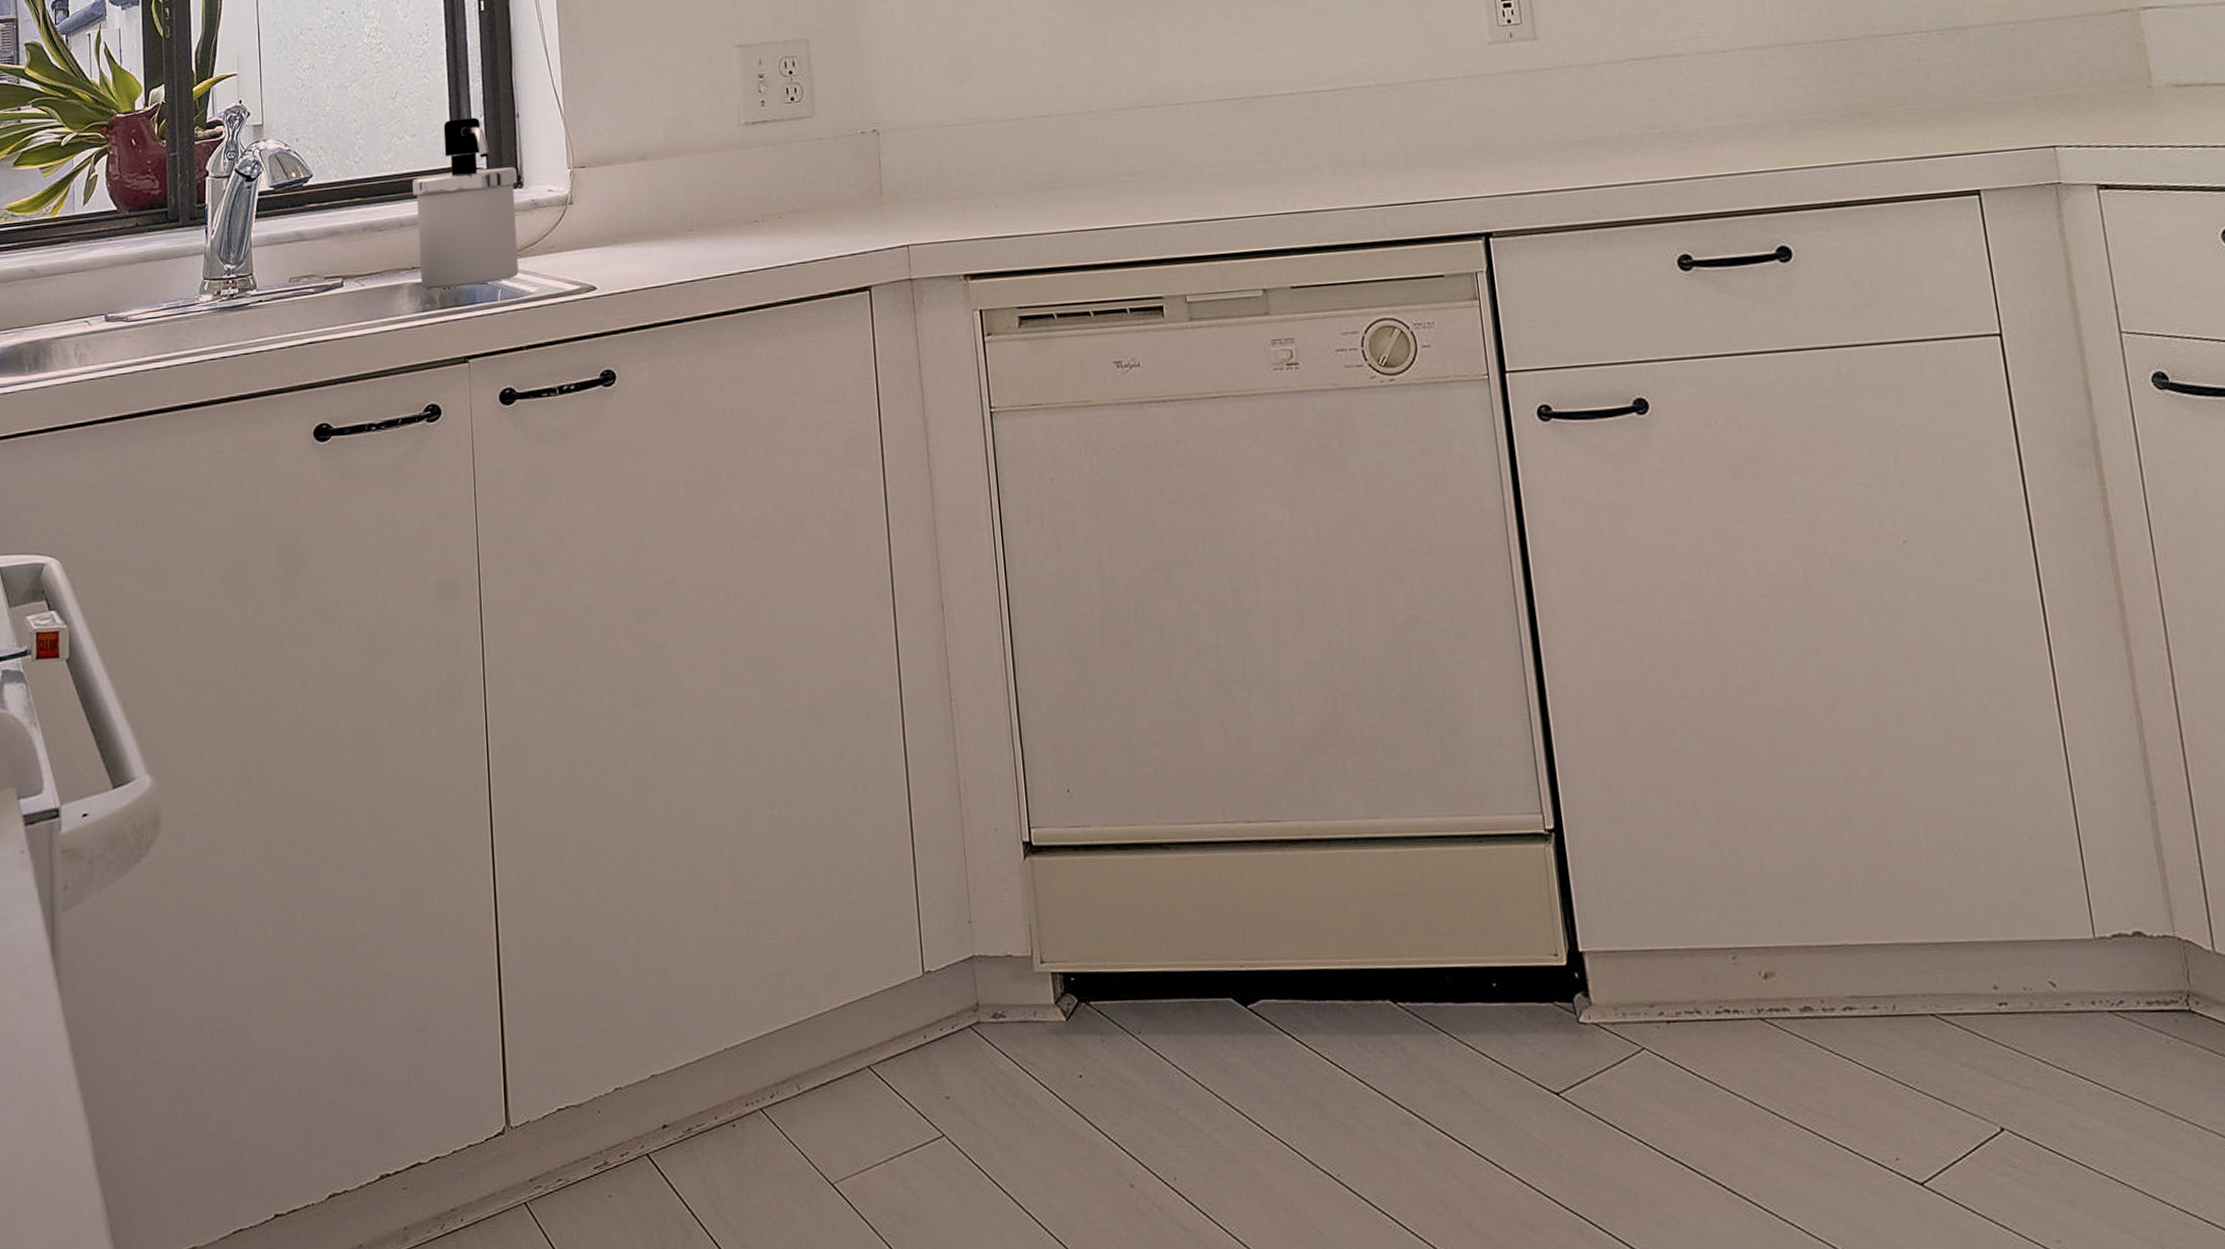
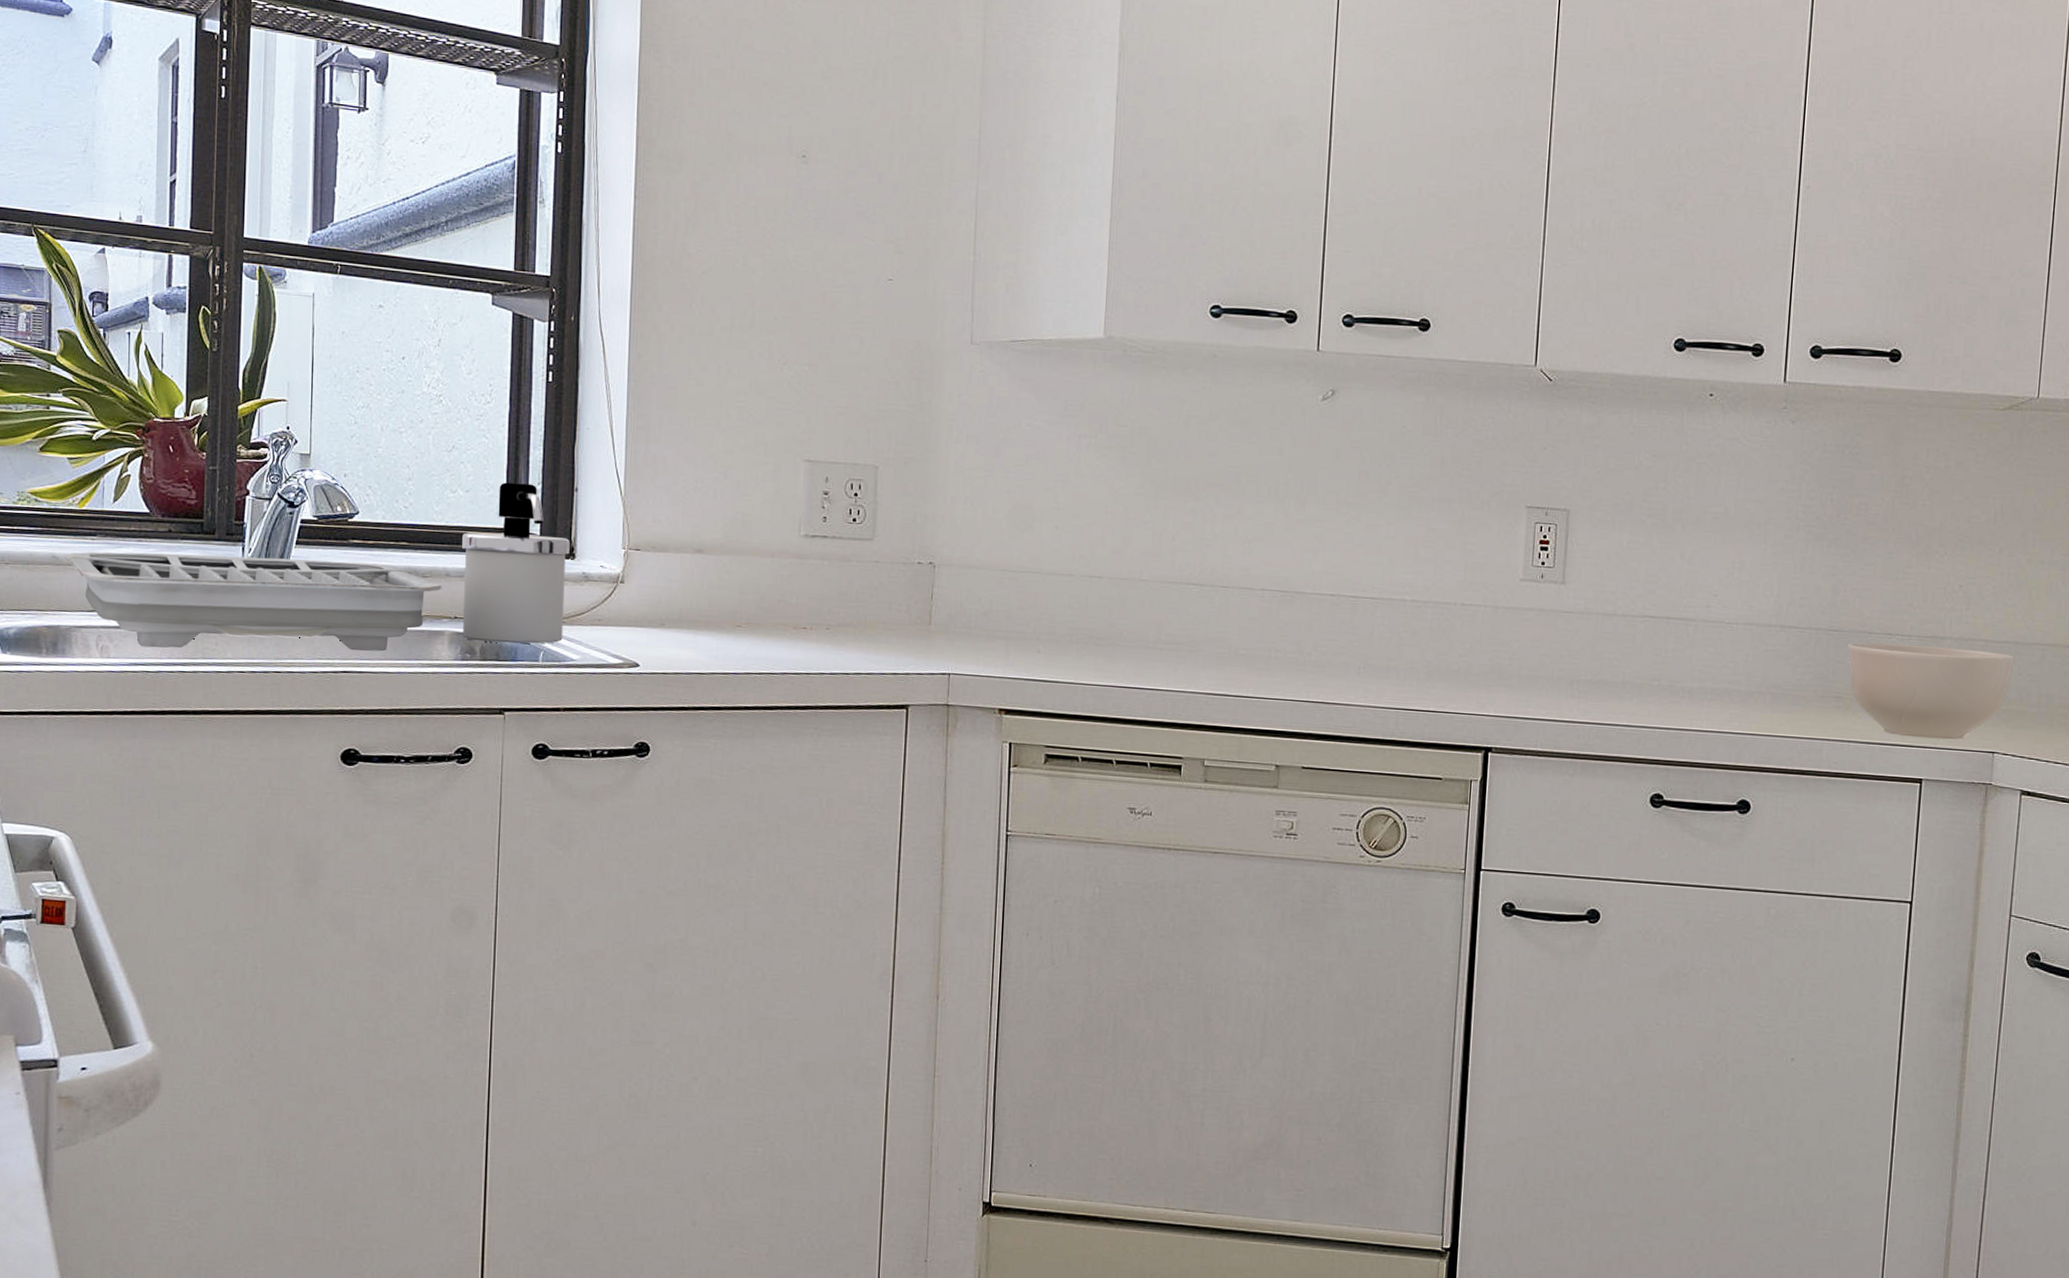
dish rack: none [41,224,398,349] -> present [65,552,442,652]
bowl: none [1860,33,2054,145] -> present [1847,642,2015,740]

